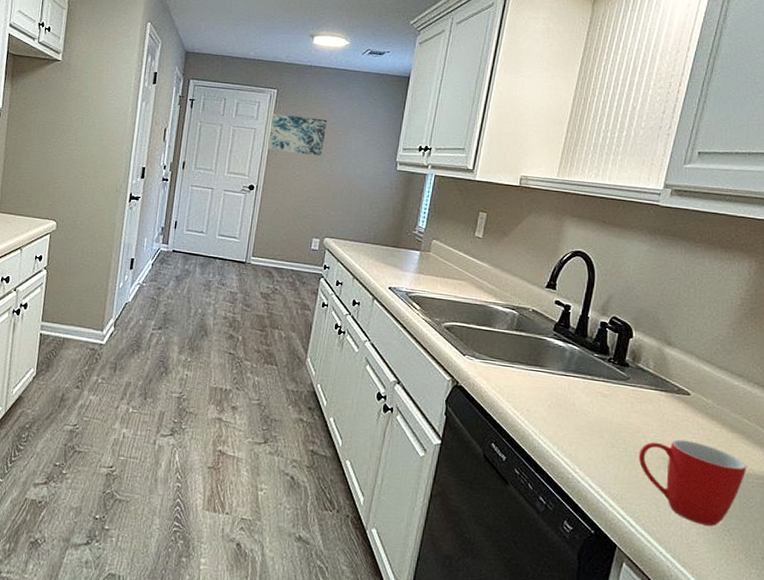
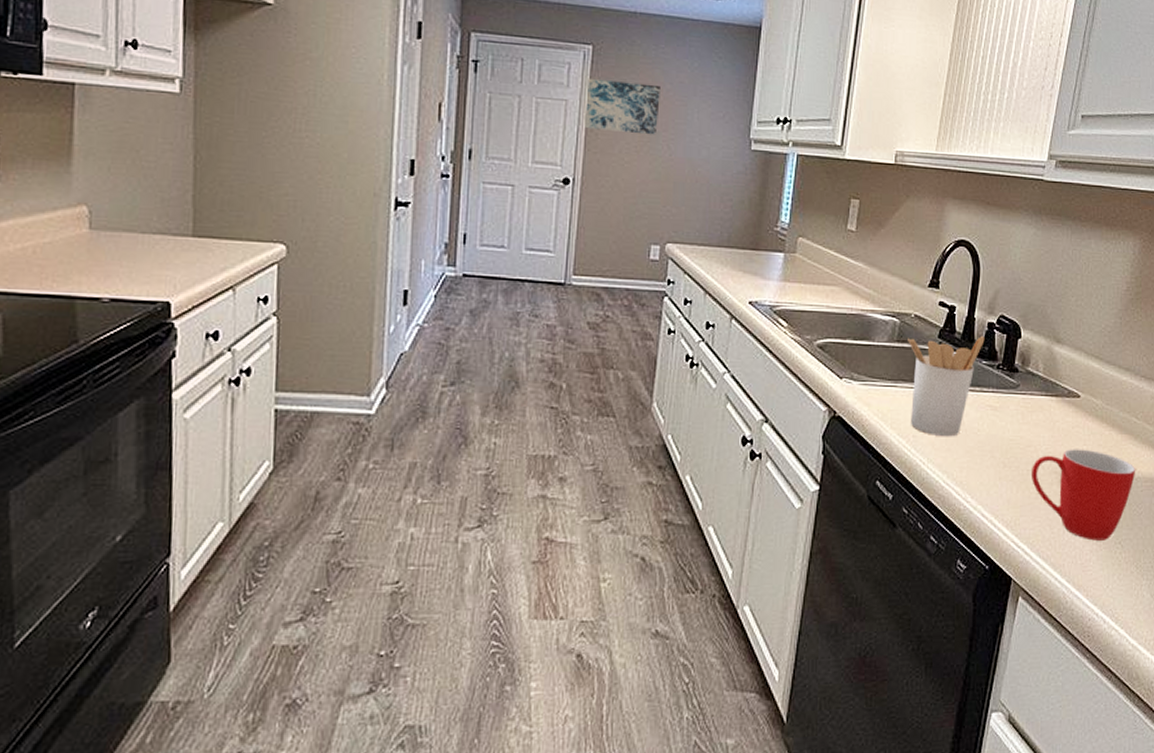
utensil holder: none [525,329,597,415] -> present [908,335,985,437]

